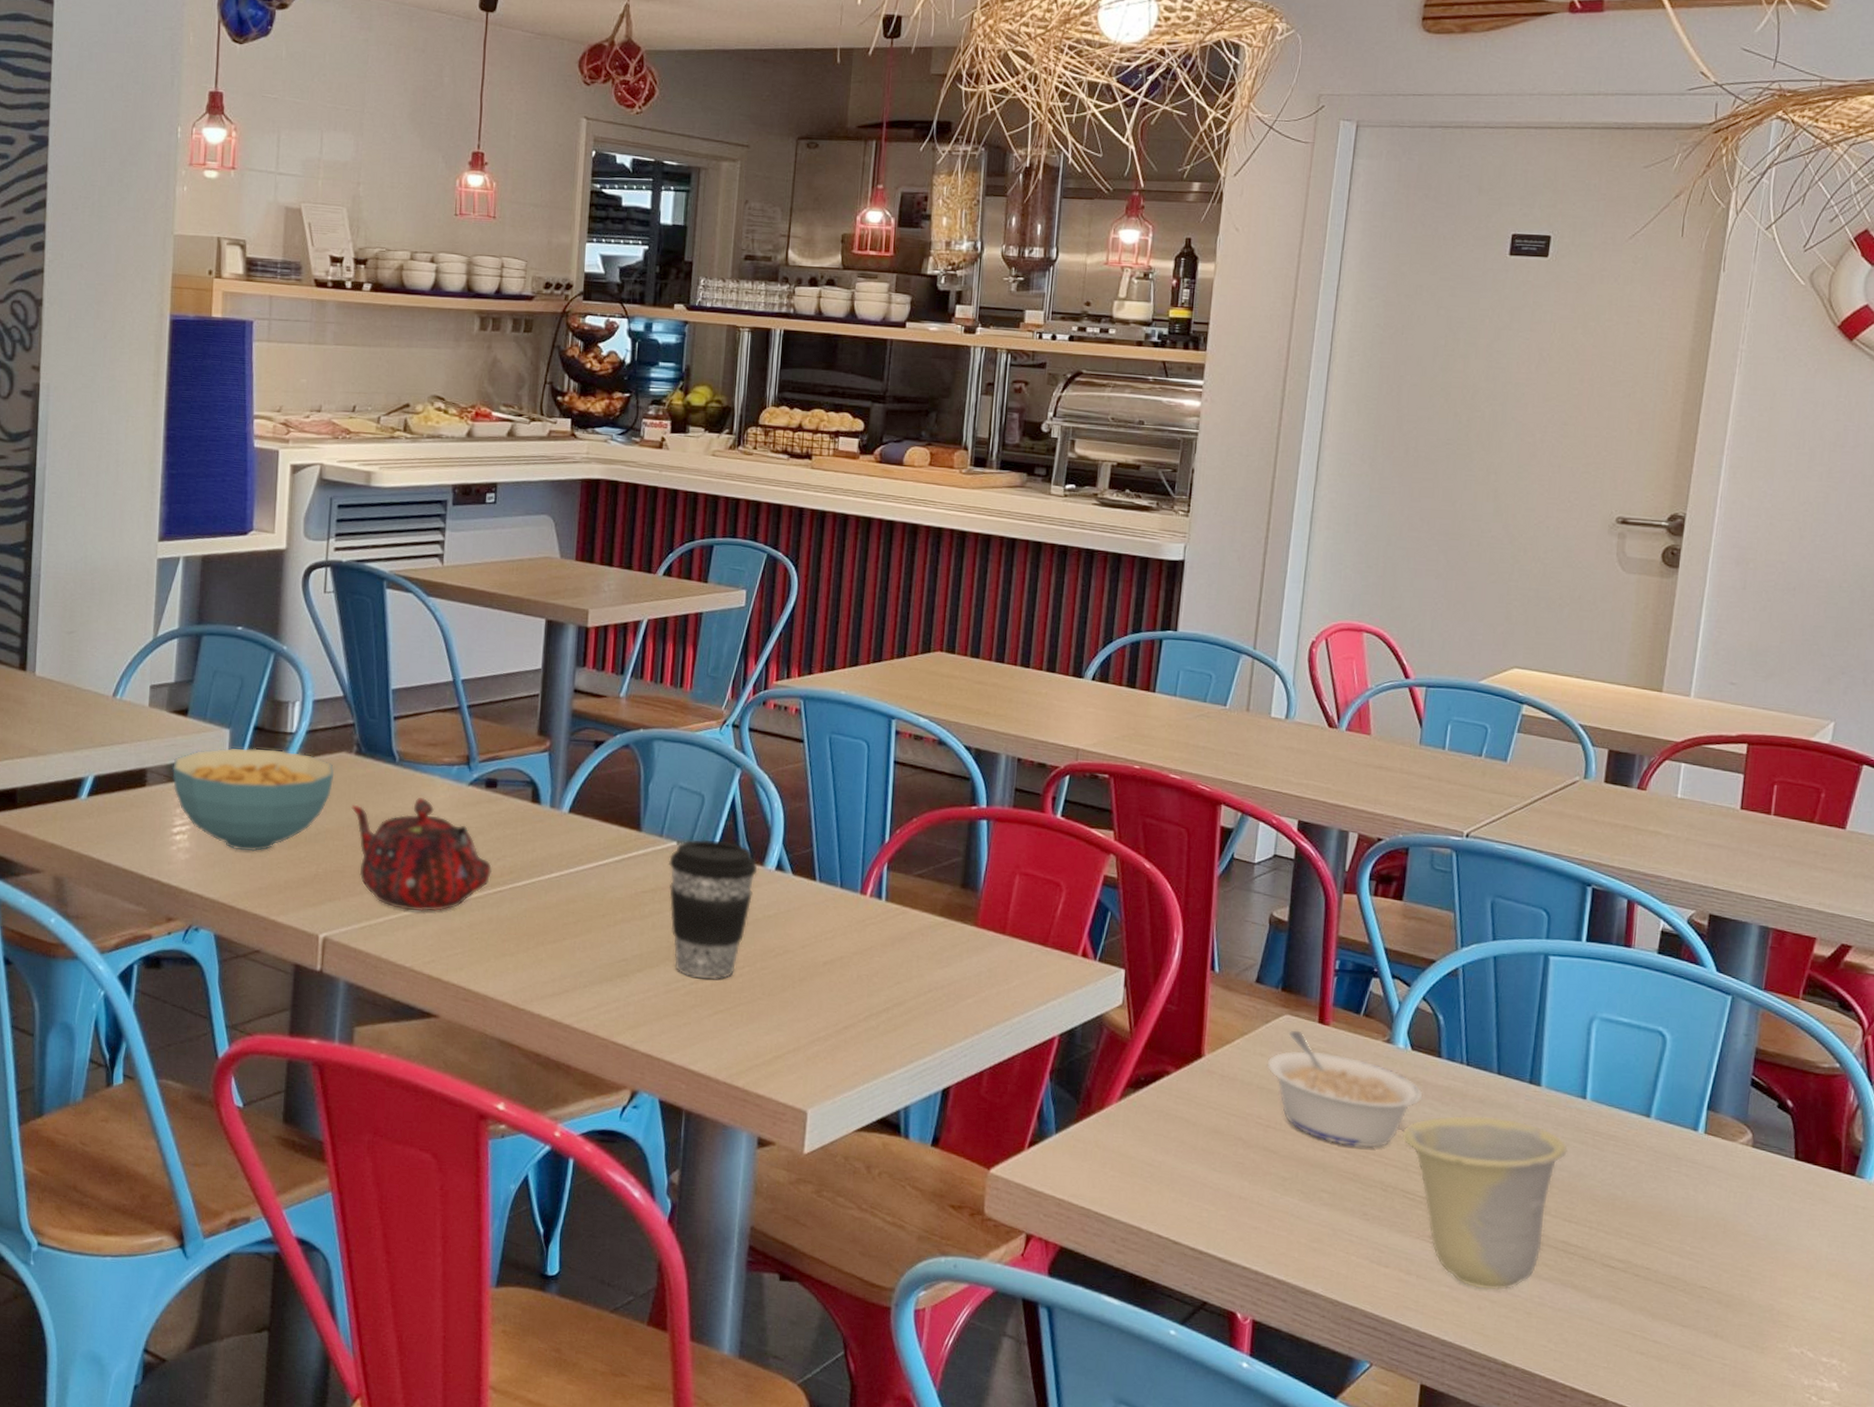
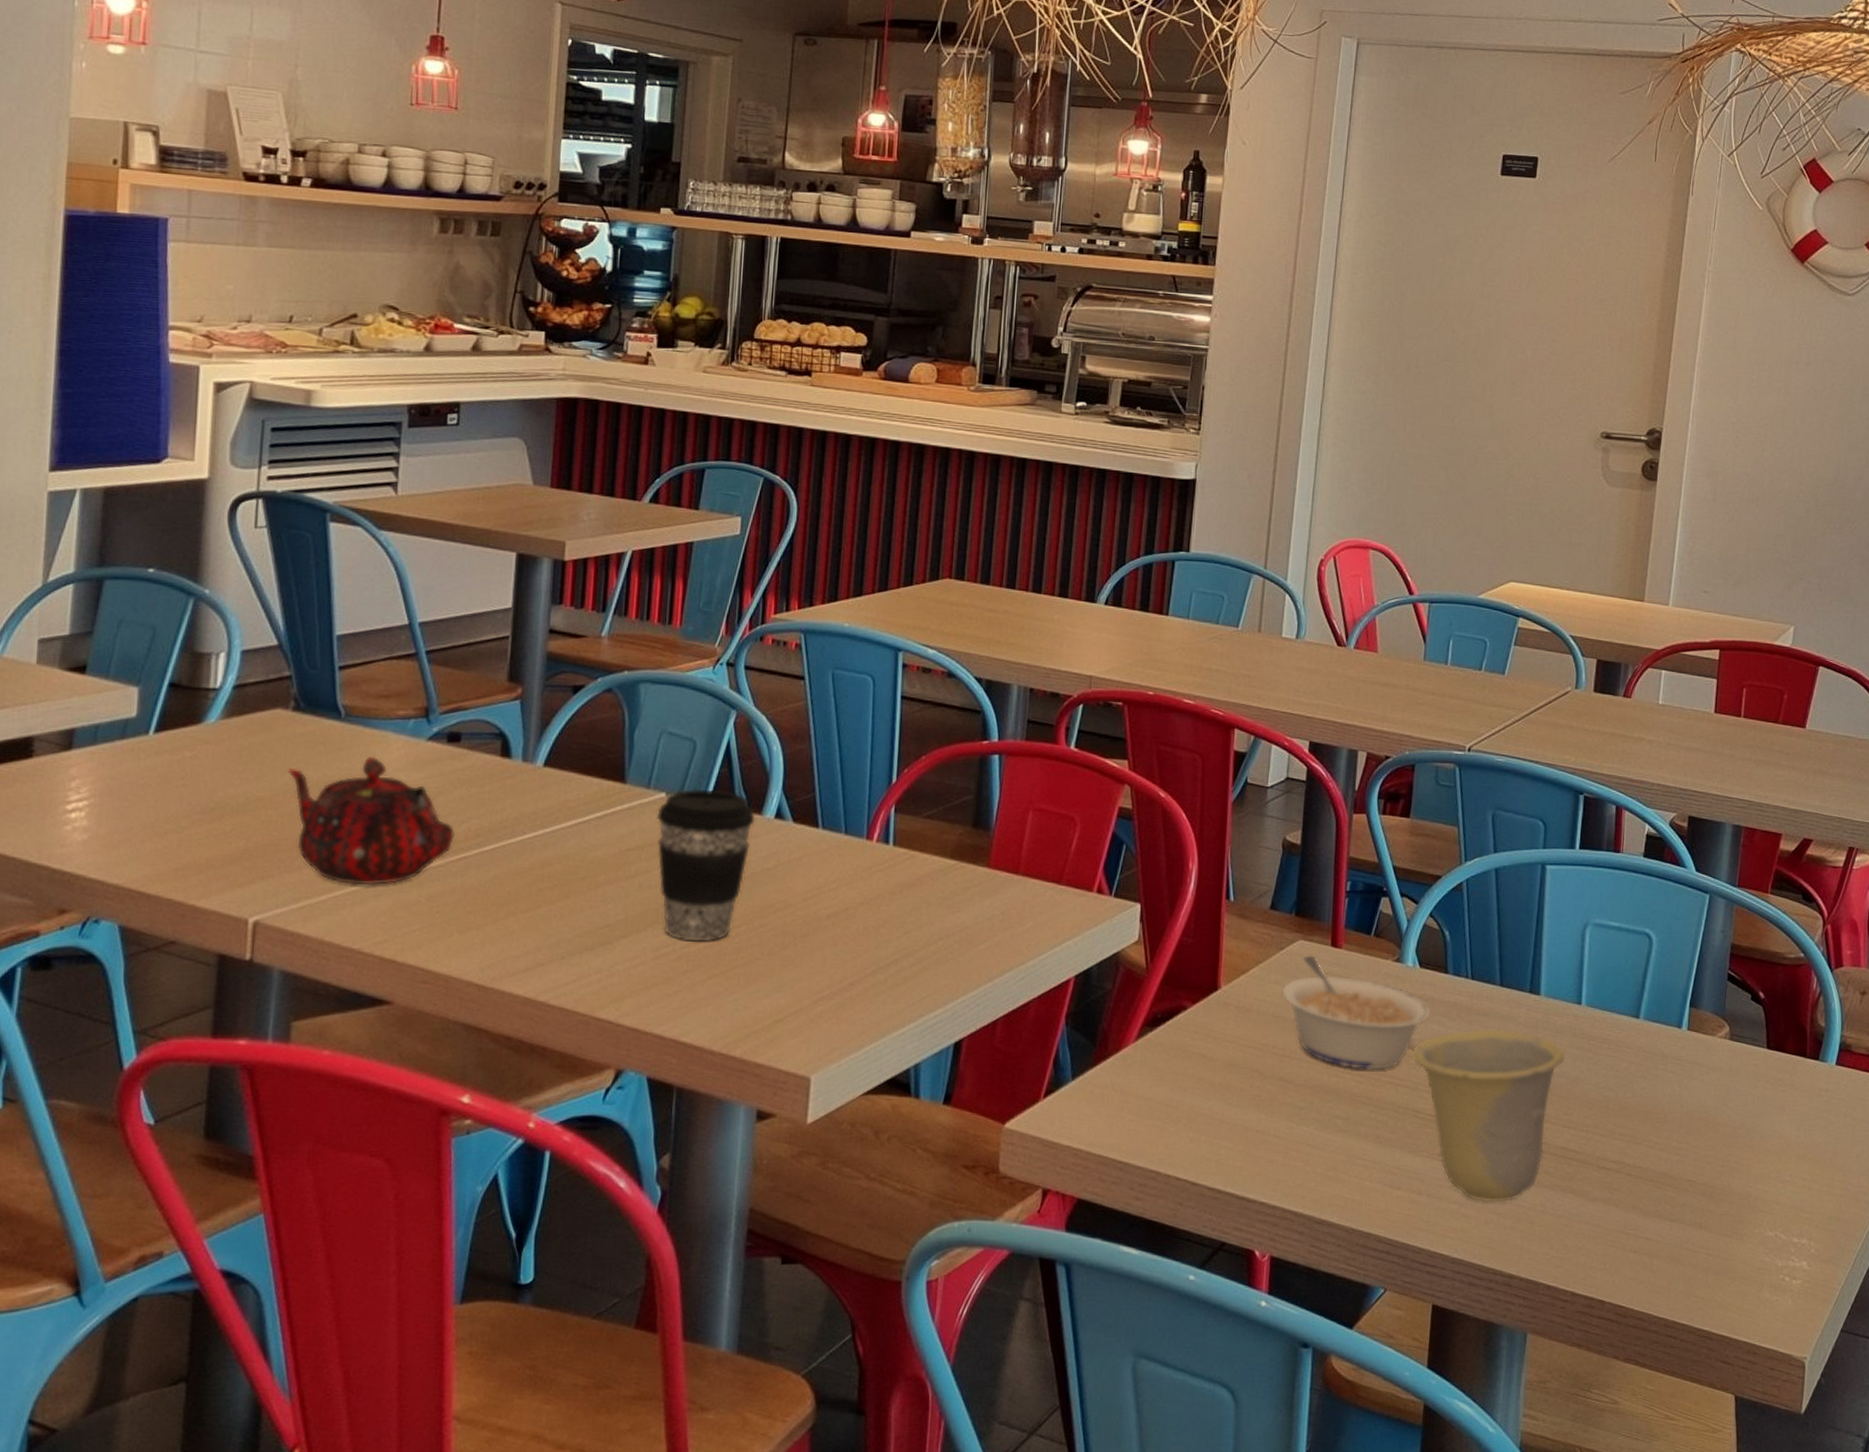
cereal bowl: present [171,748,335,852] -> none [65,708,268,827]

